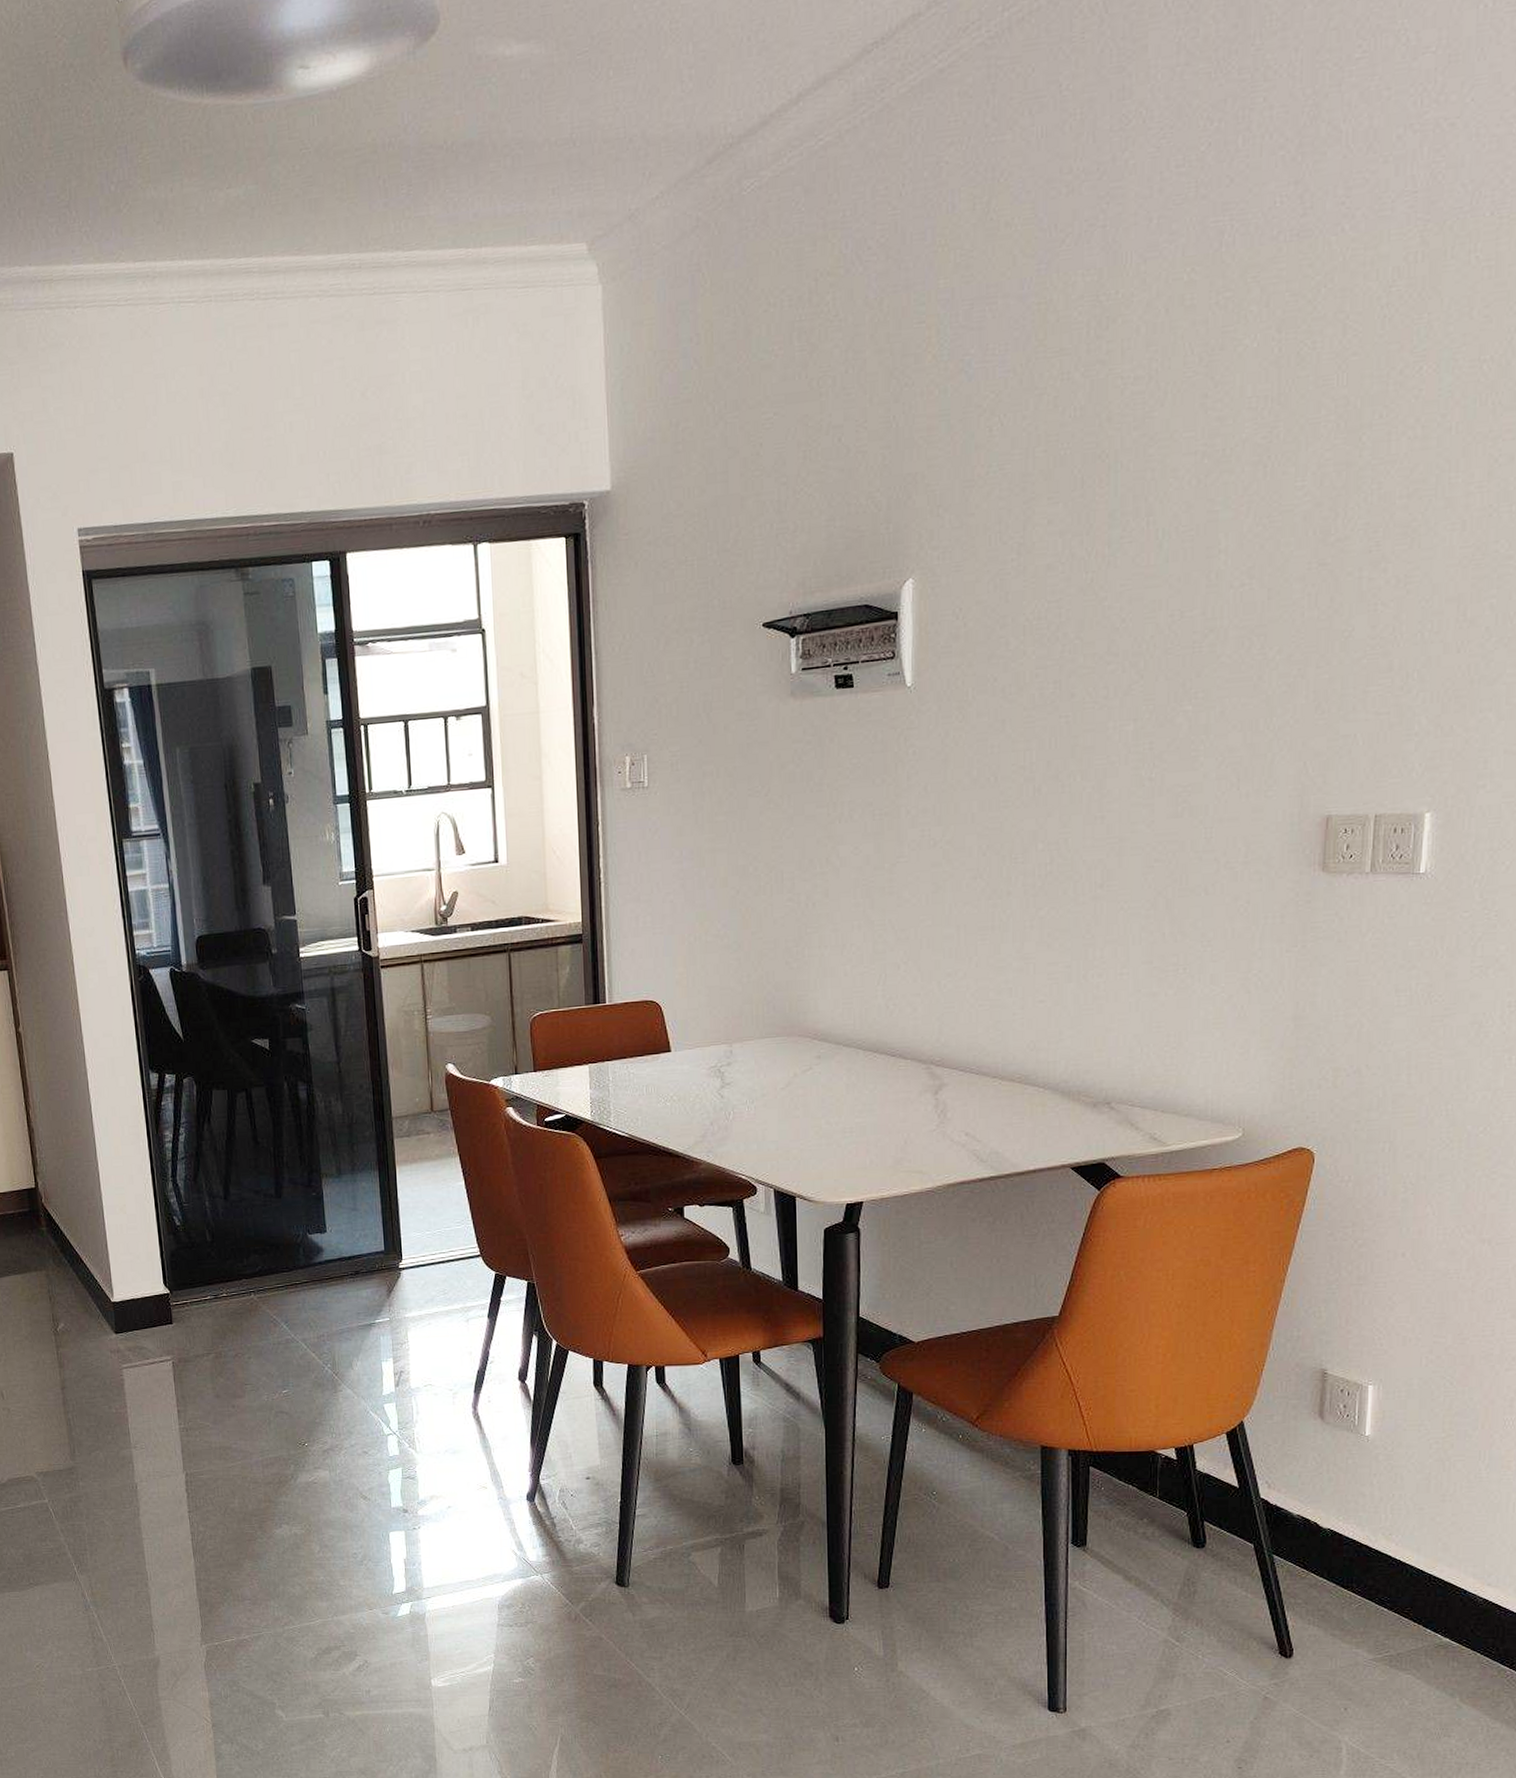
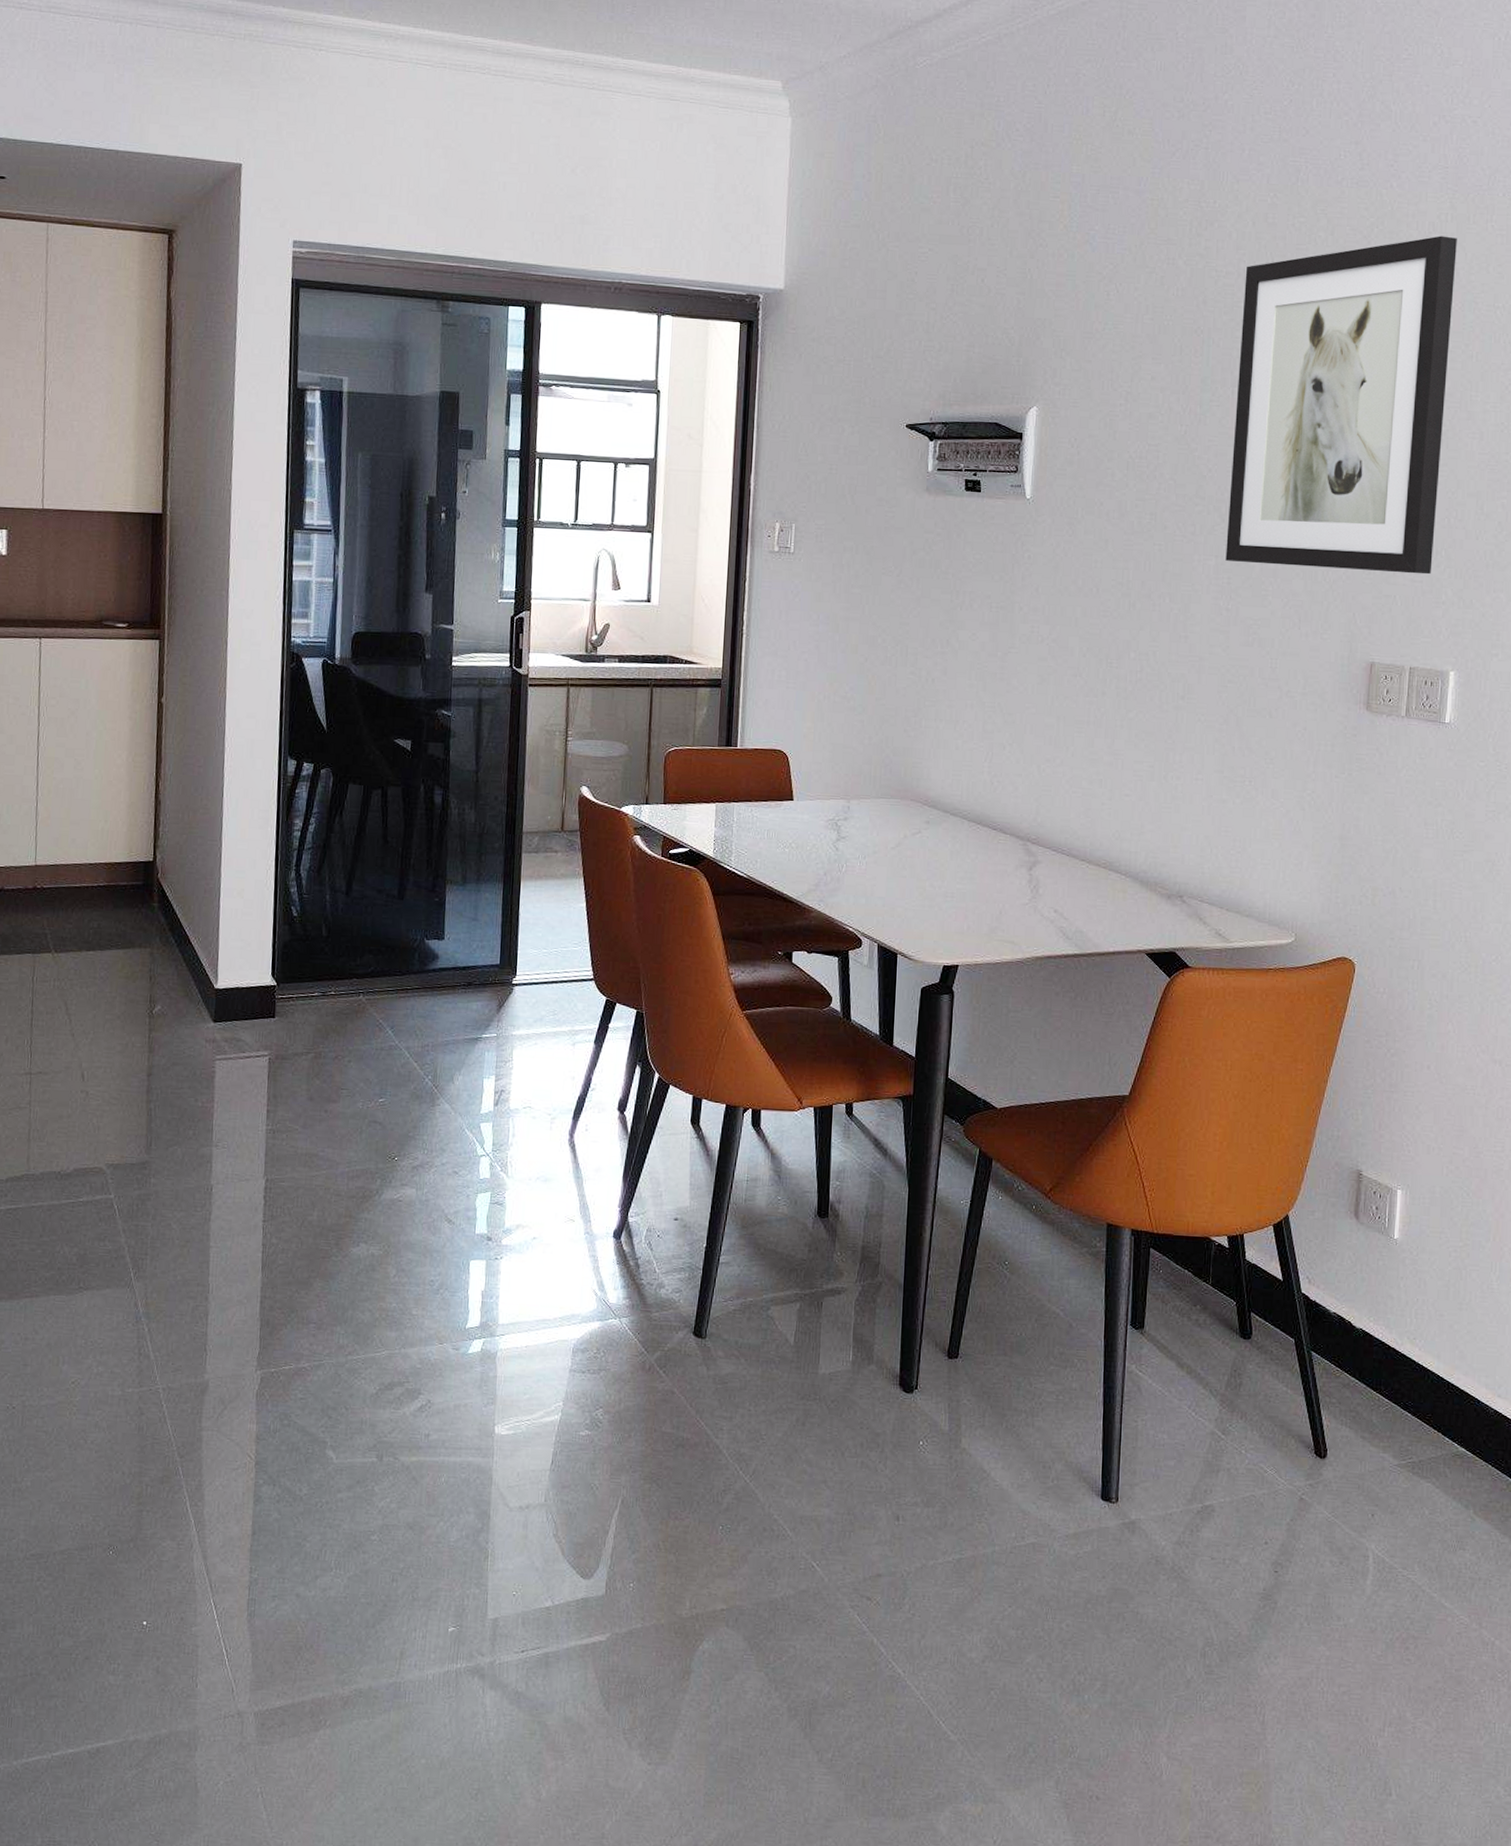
wall art: none [1146,281,1430,723] -> present [1225,235,1457,575]

